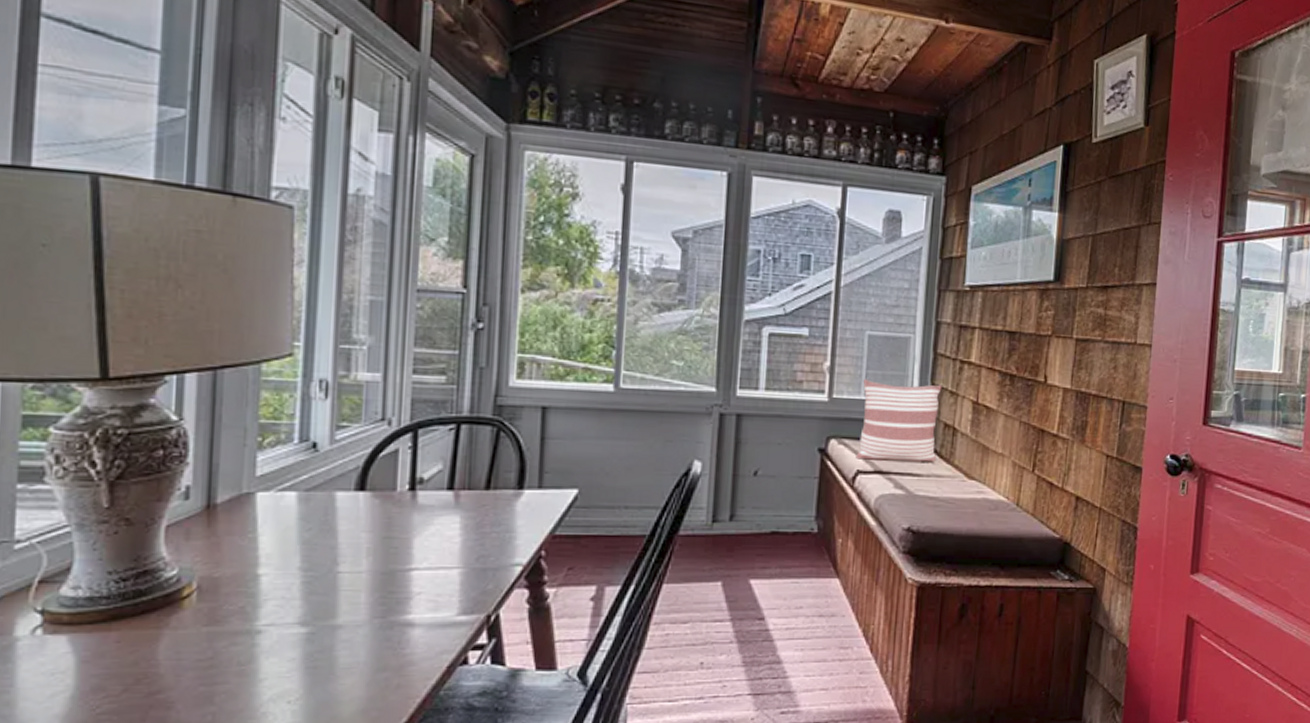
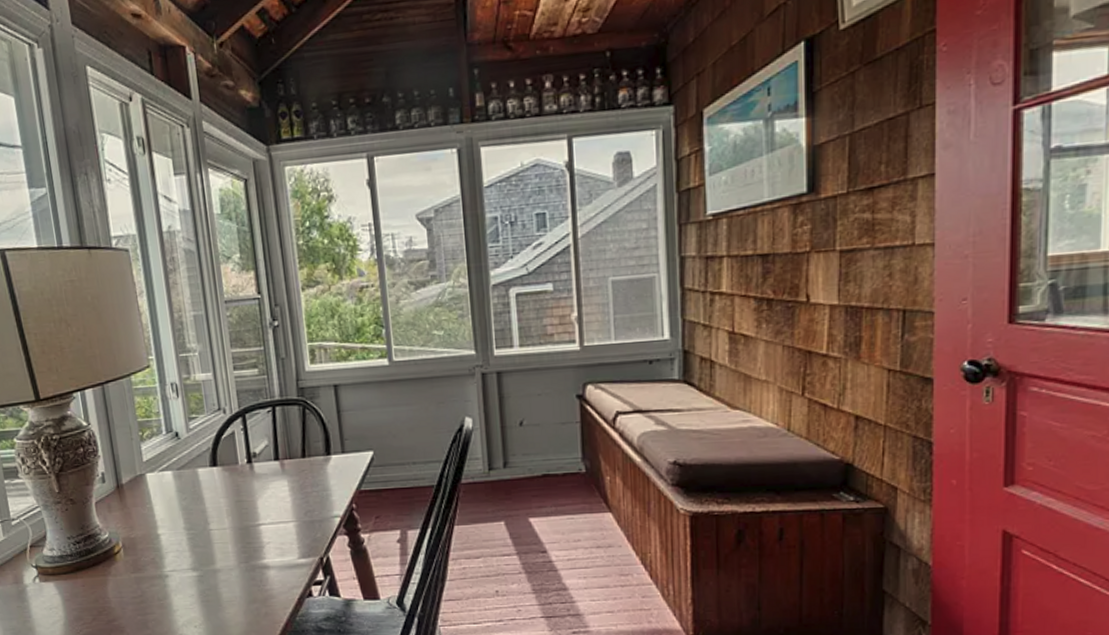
pillow: present [856,379,942,462] -> none [612,319,697,401]

